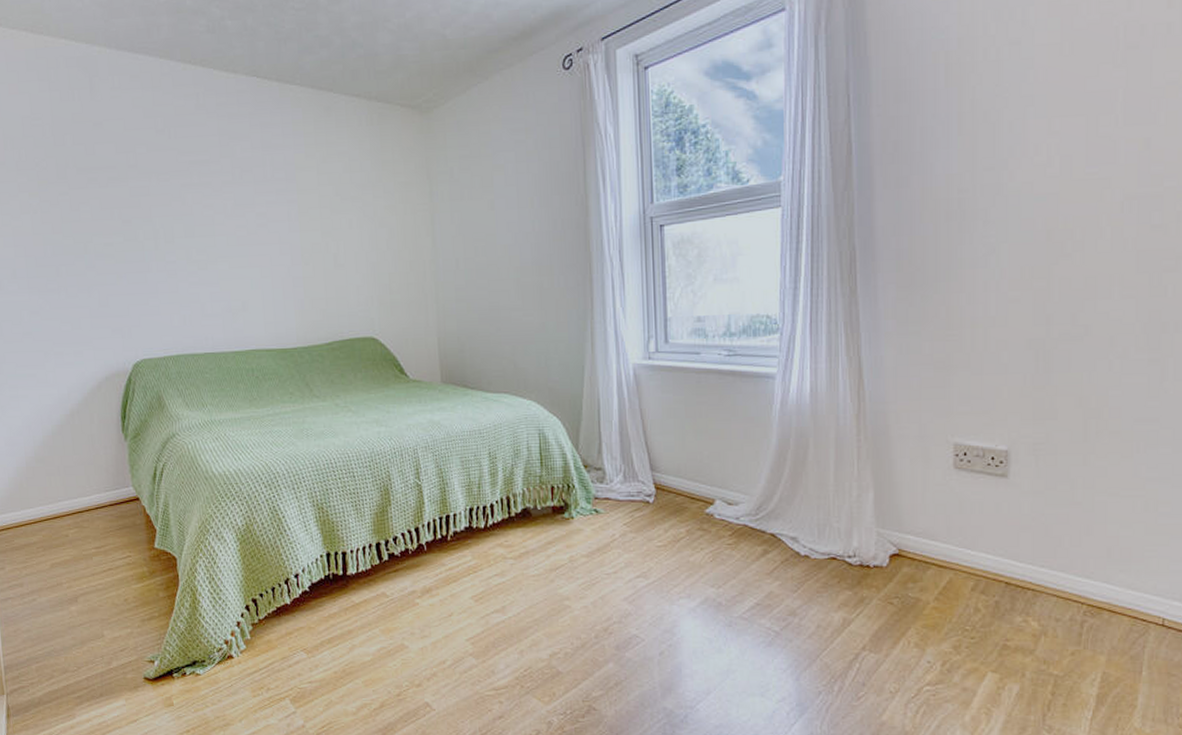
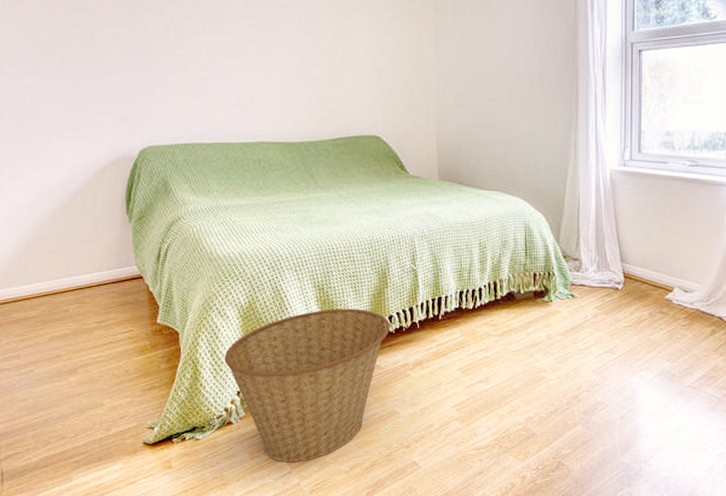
basket: none [223,529,395,701] -> present [224,309,390,462]

